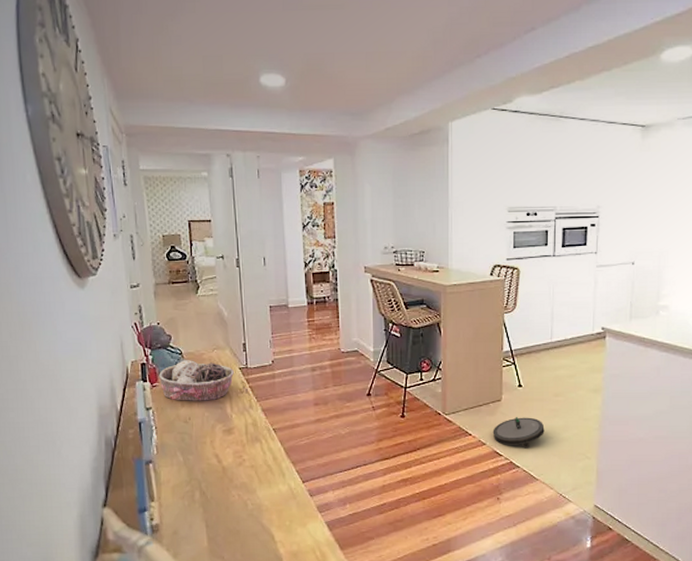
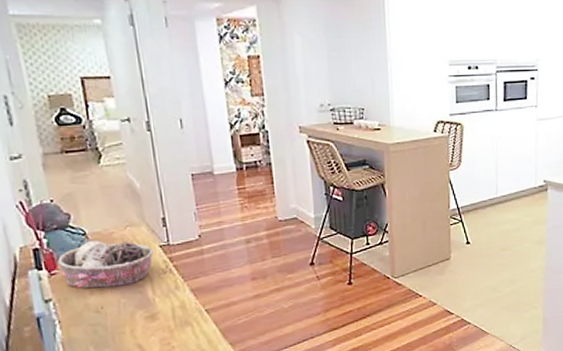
robot vacuum: present [492,417,545,449] -> none [443,273,493,305]

